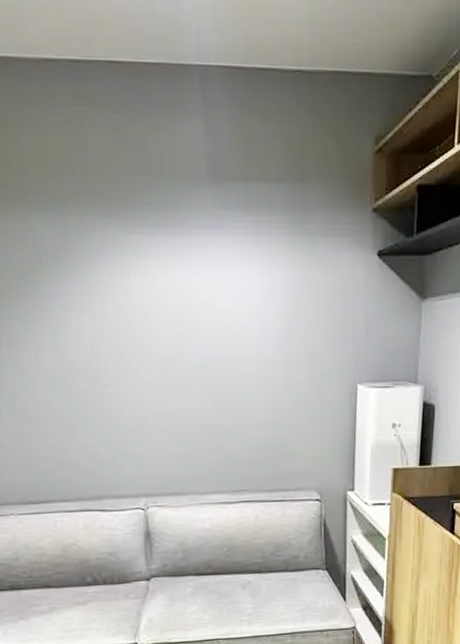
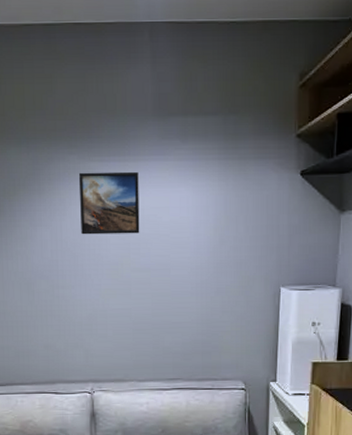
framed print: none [120,247,196,323] -> present [78,171,140,235]

